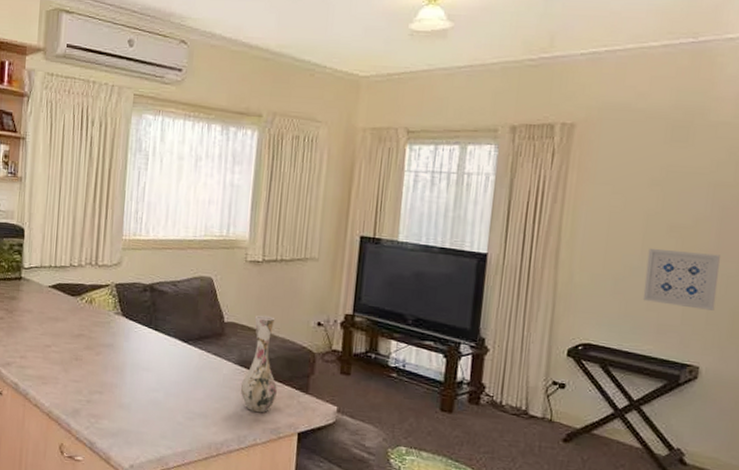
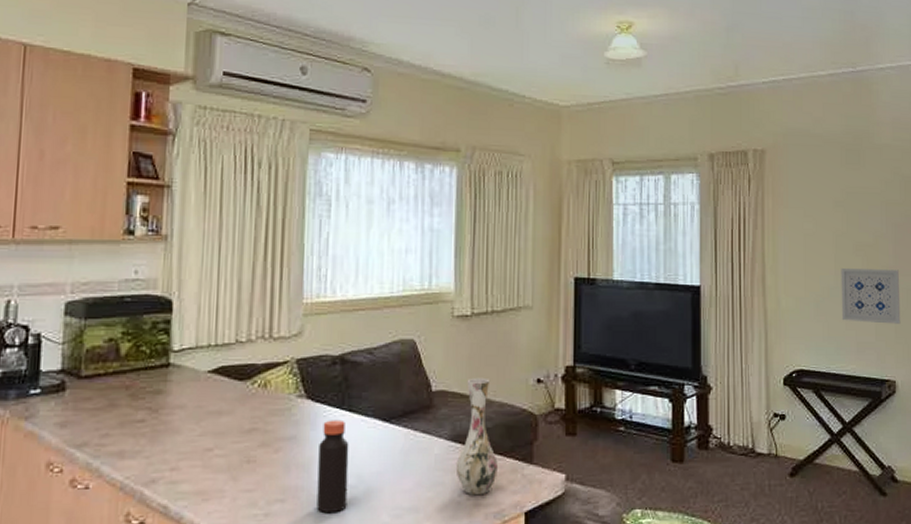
bottle: none [126,335,154,408] -> present [317,419,349,512]

